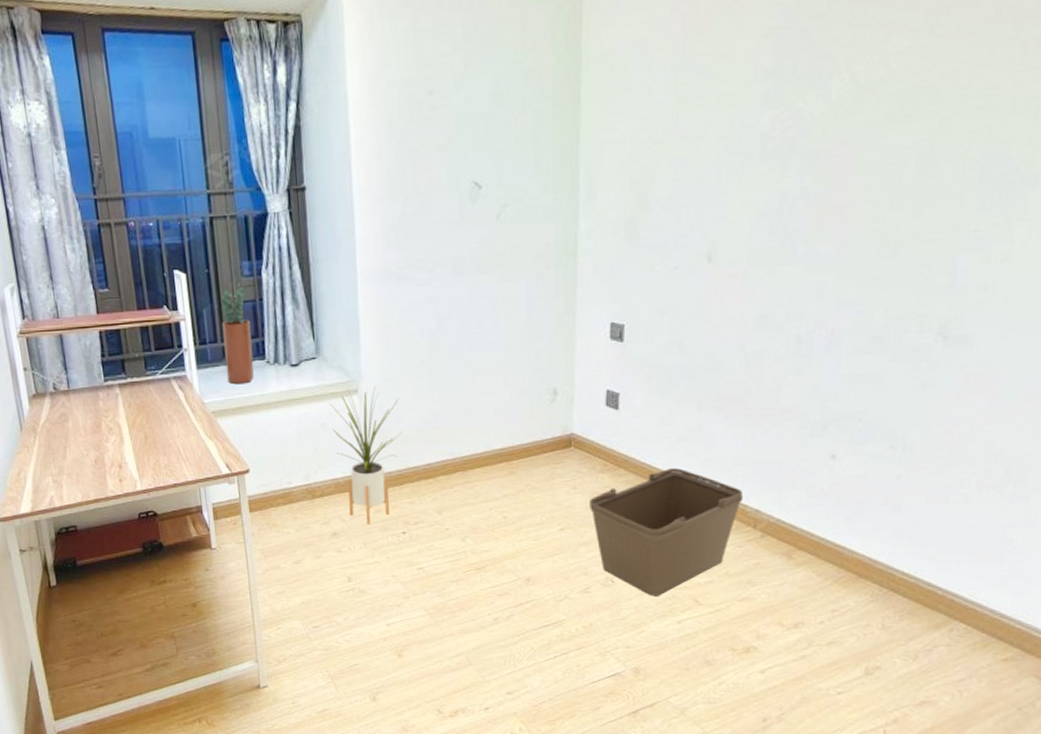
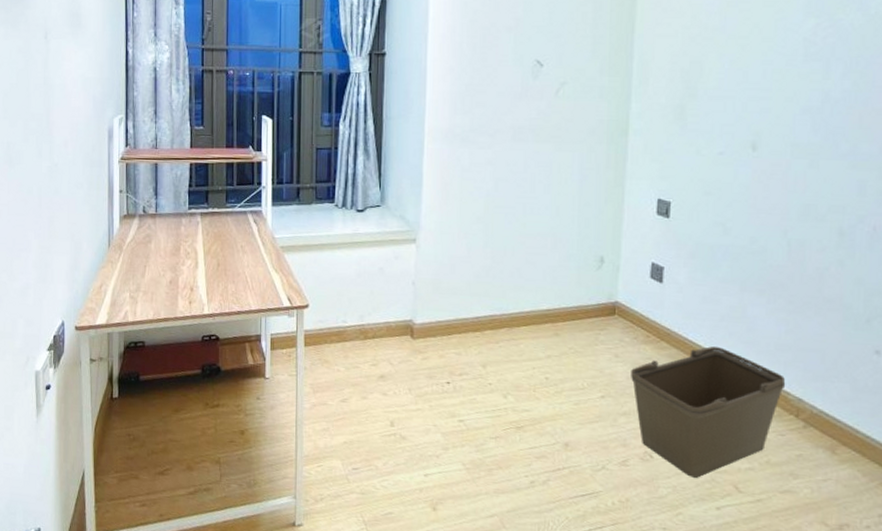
vase: present [220,277,254,385] -> none [298,127,325,224]
house plant: present [330,387,402,524] -> none [389,238,454,370]

